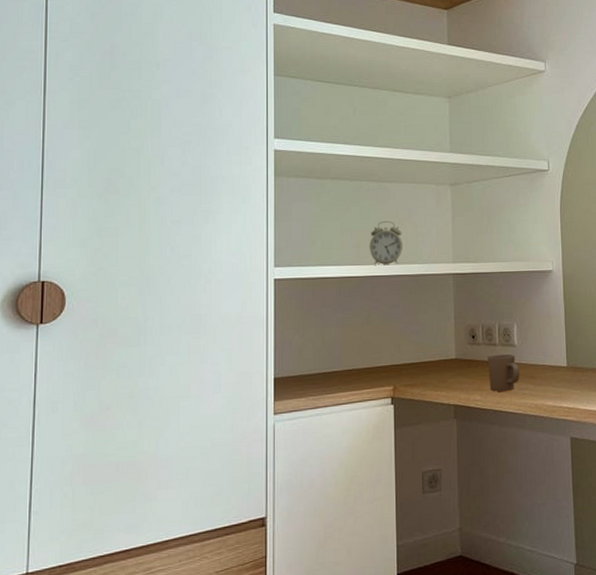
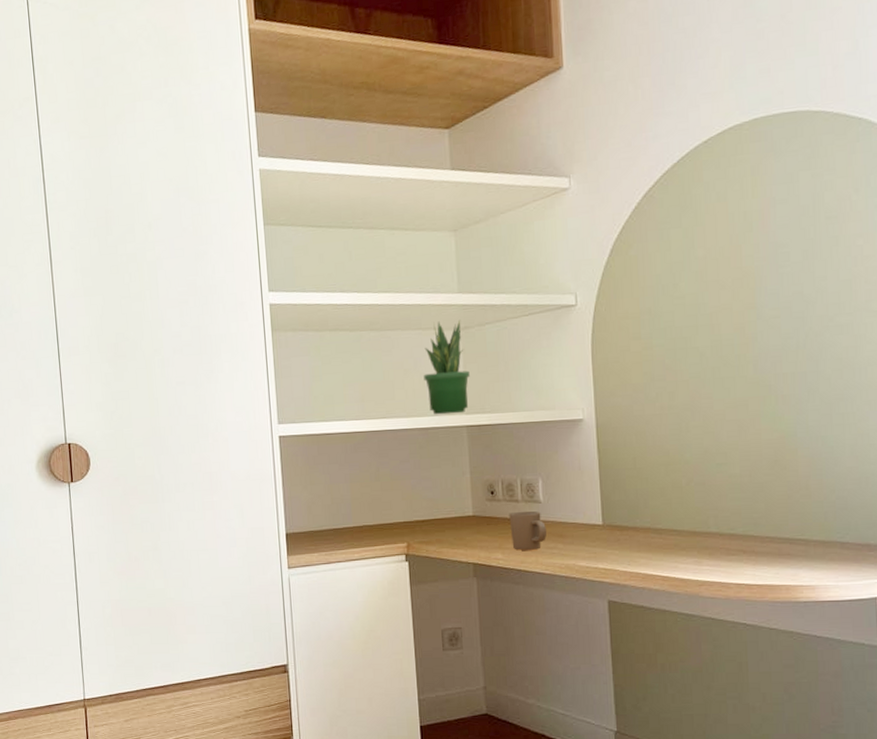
alarm clock: present [369,221,403,265] -> none [373,372,411,419]
planter: none [416,176,457,263] -> present [424,319,470,415]

